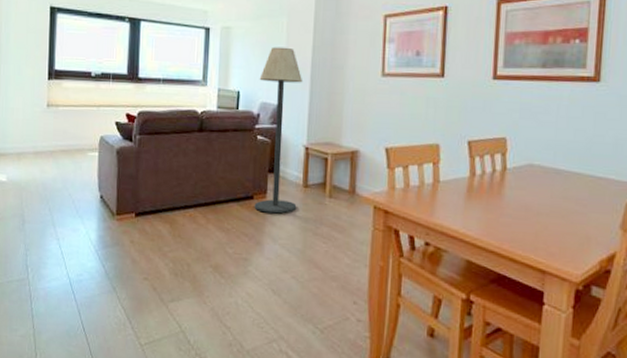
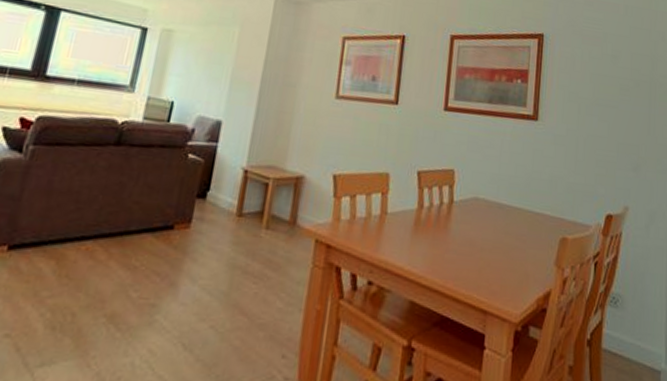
floor lamp: present [254,47,303,214] -> none [173,56,250,248]

